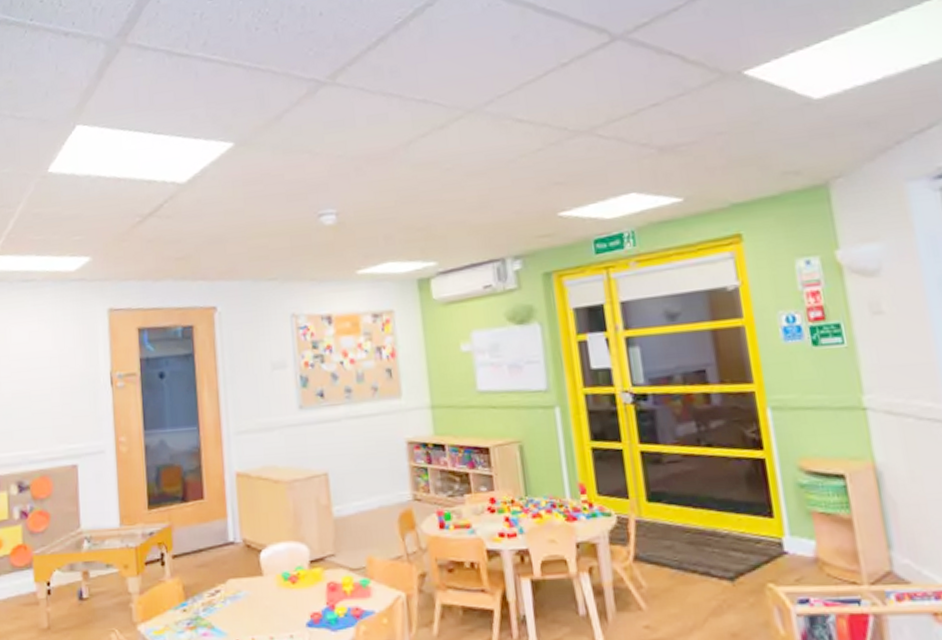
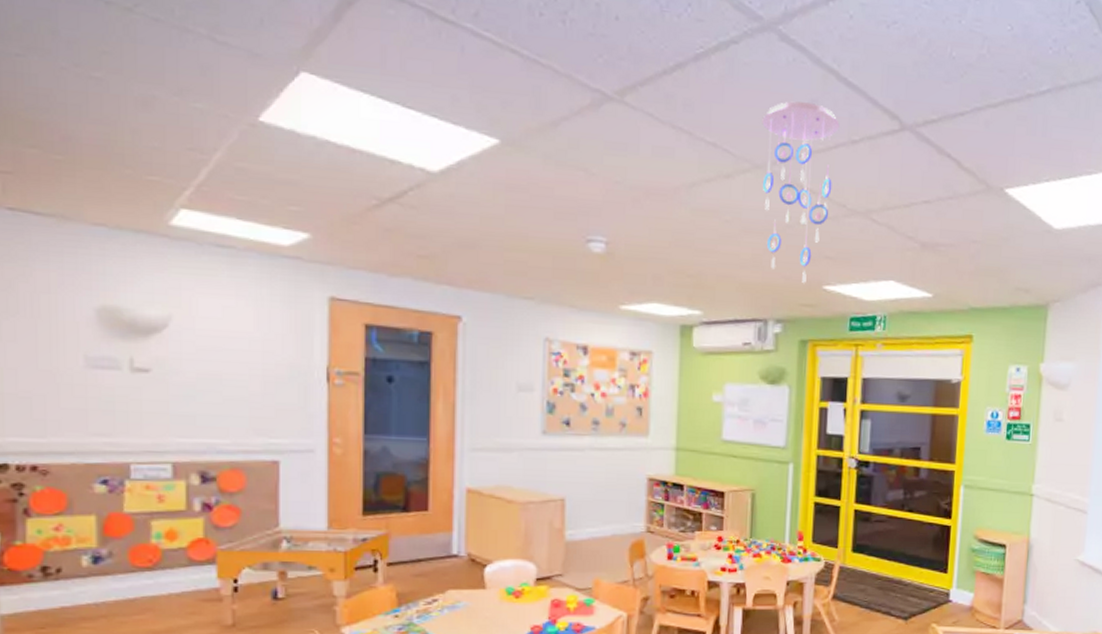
ceiling mobile: none [467,38,550,215] -> present [762,101,840,284]

